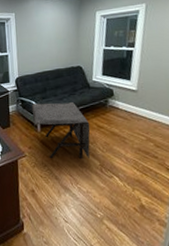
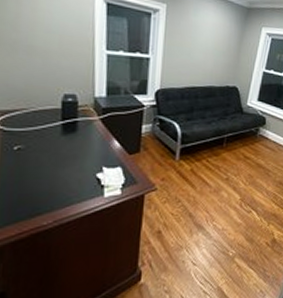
side table: present [31,102,91,160] -> none [171,125,237,193]

